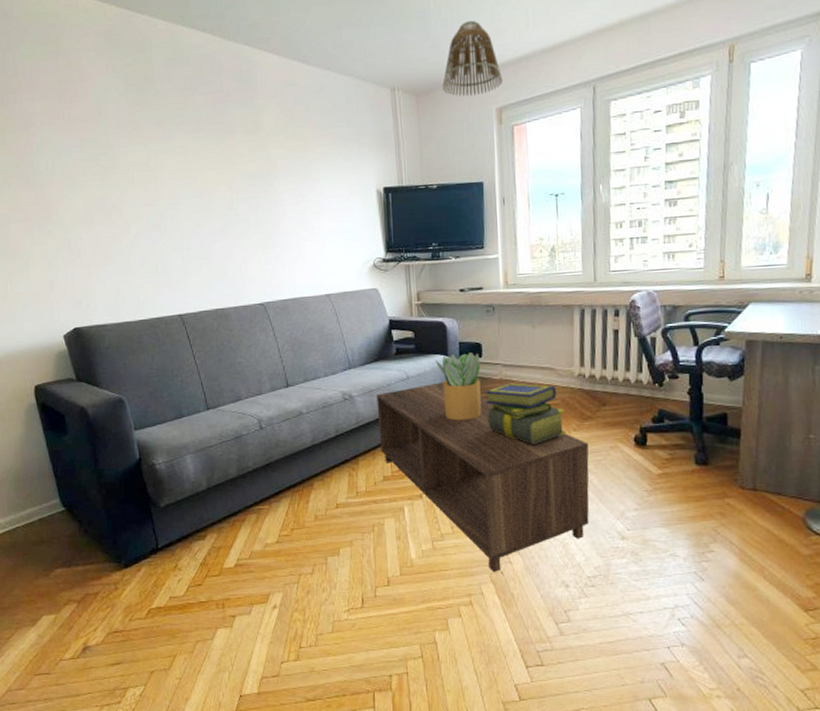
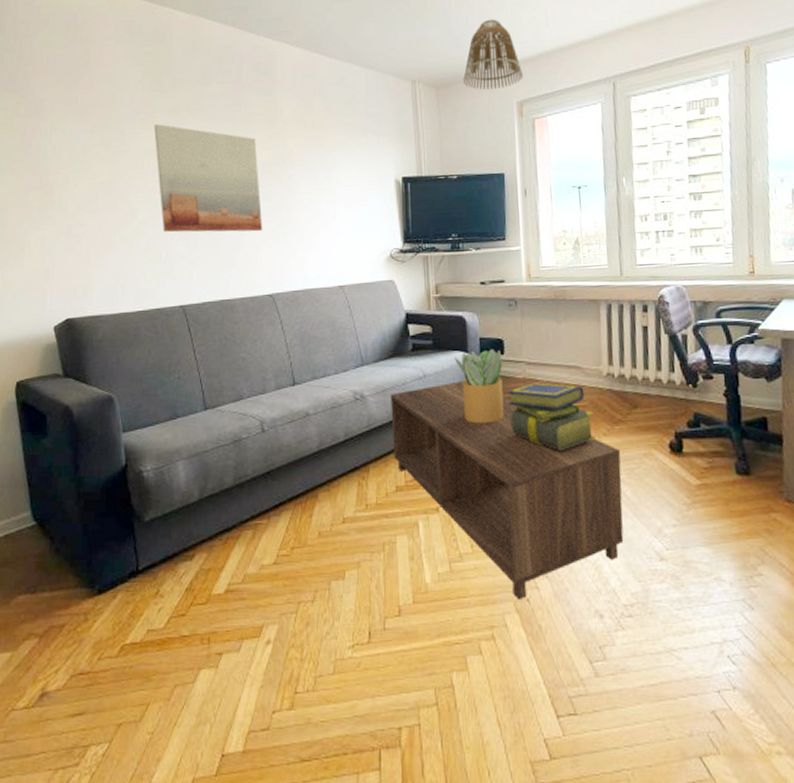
wall art: none [141,137,252,245] -> present [154,124,263,233]

